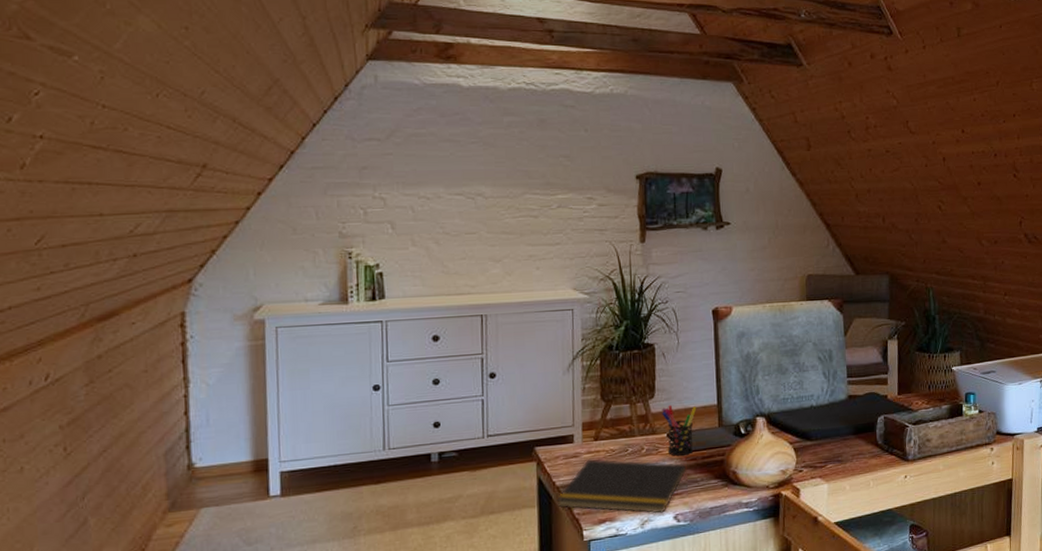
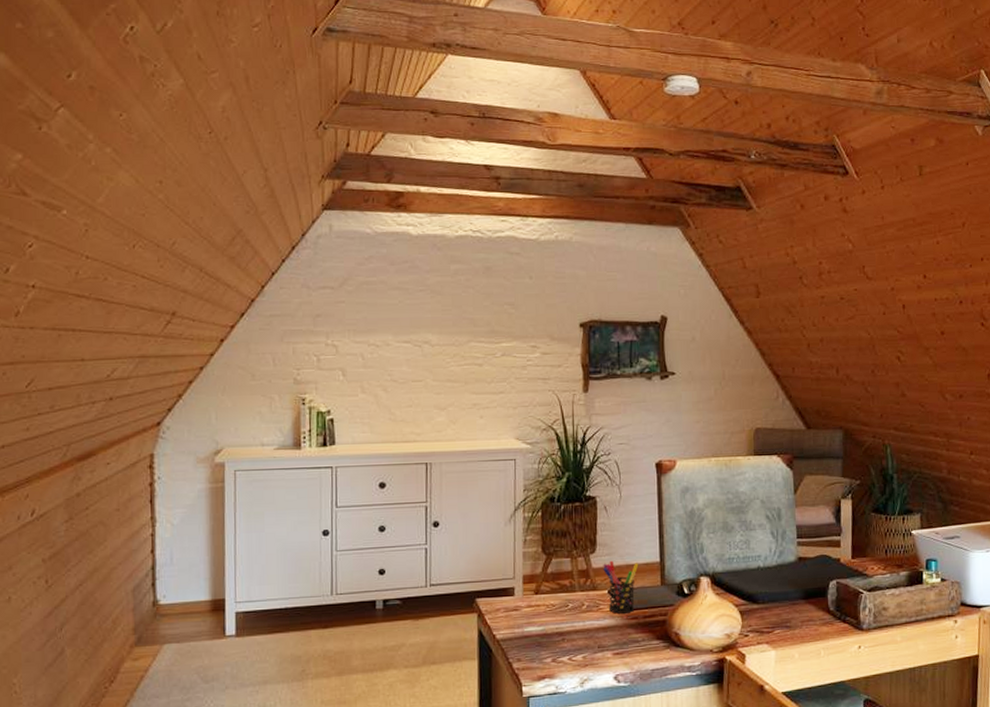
notepad: present [556,458,687,514] -> none [497,612,628,673]

